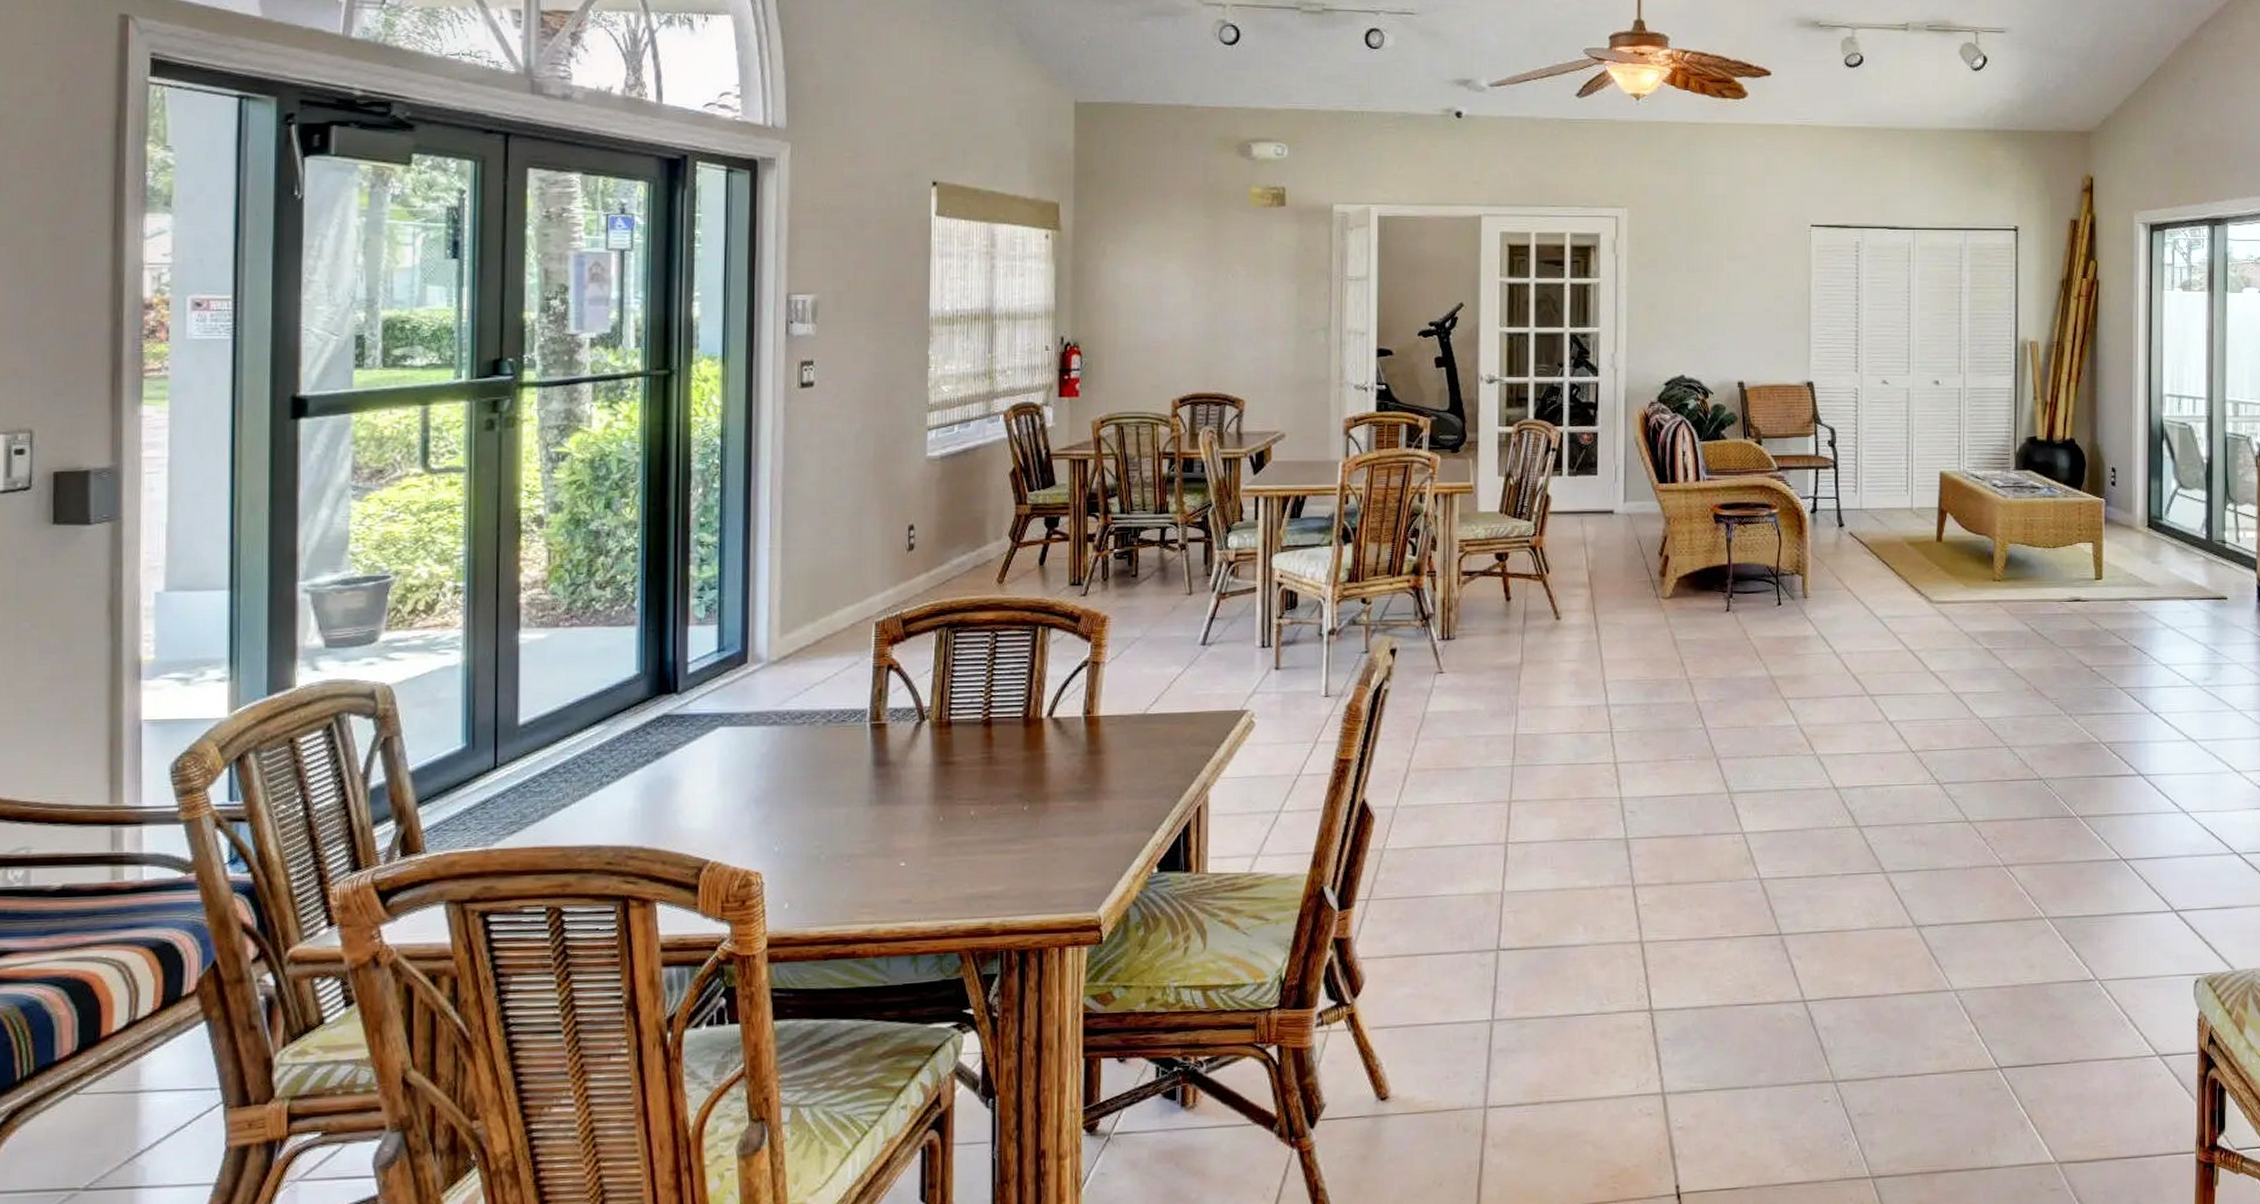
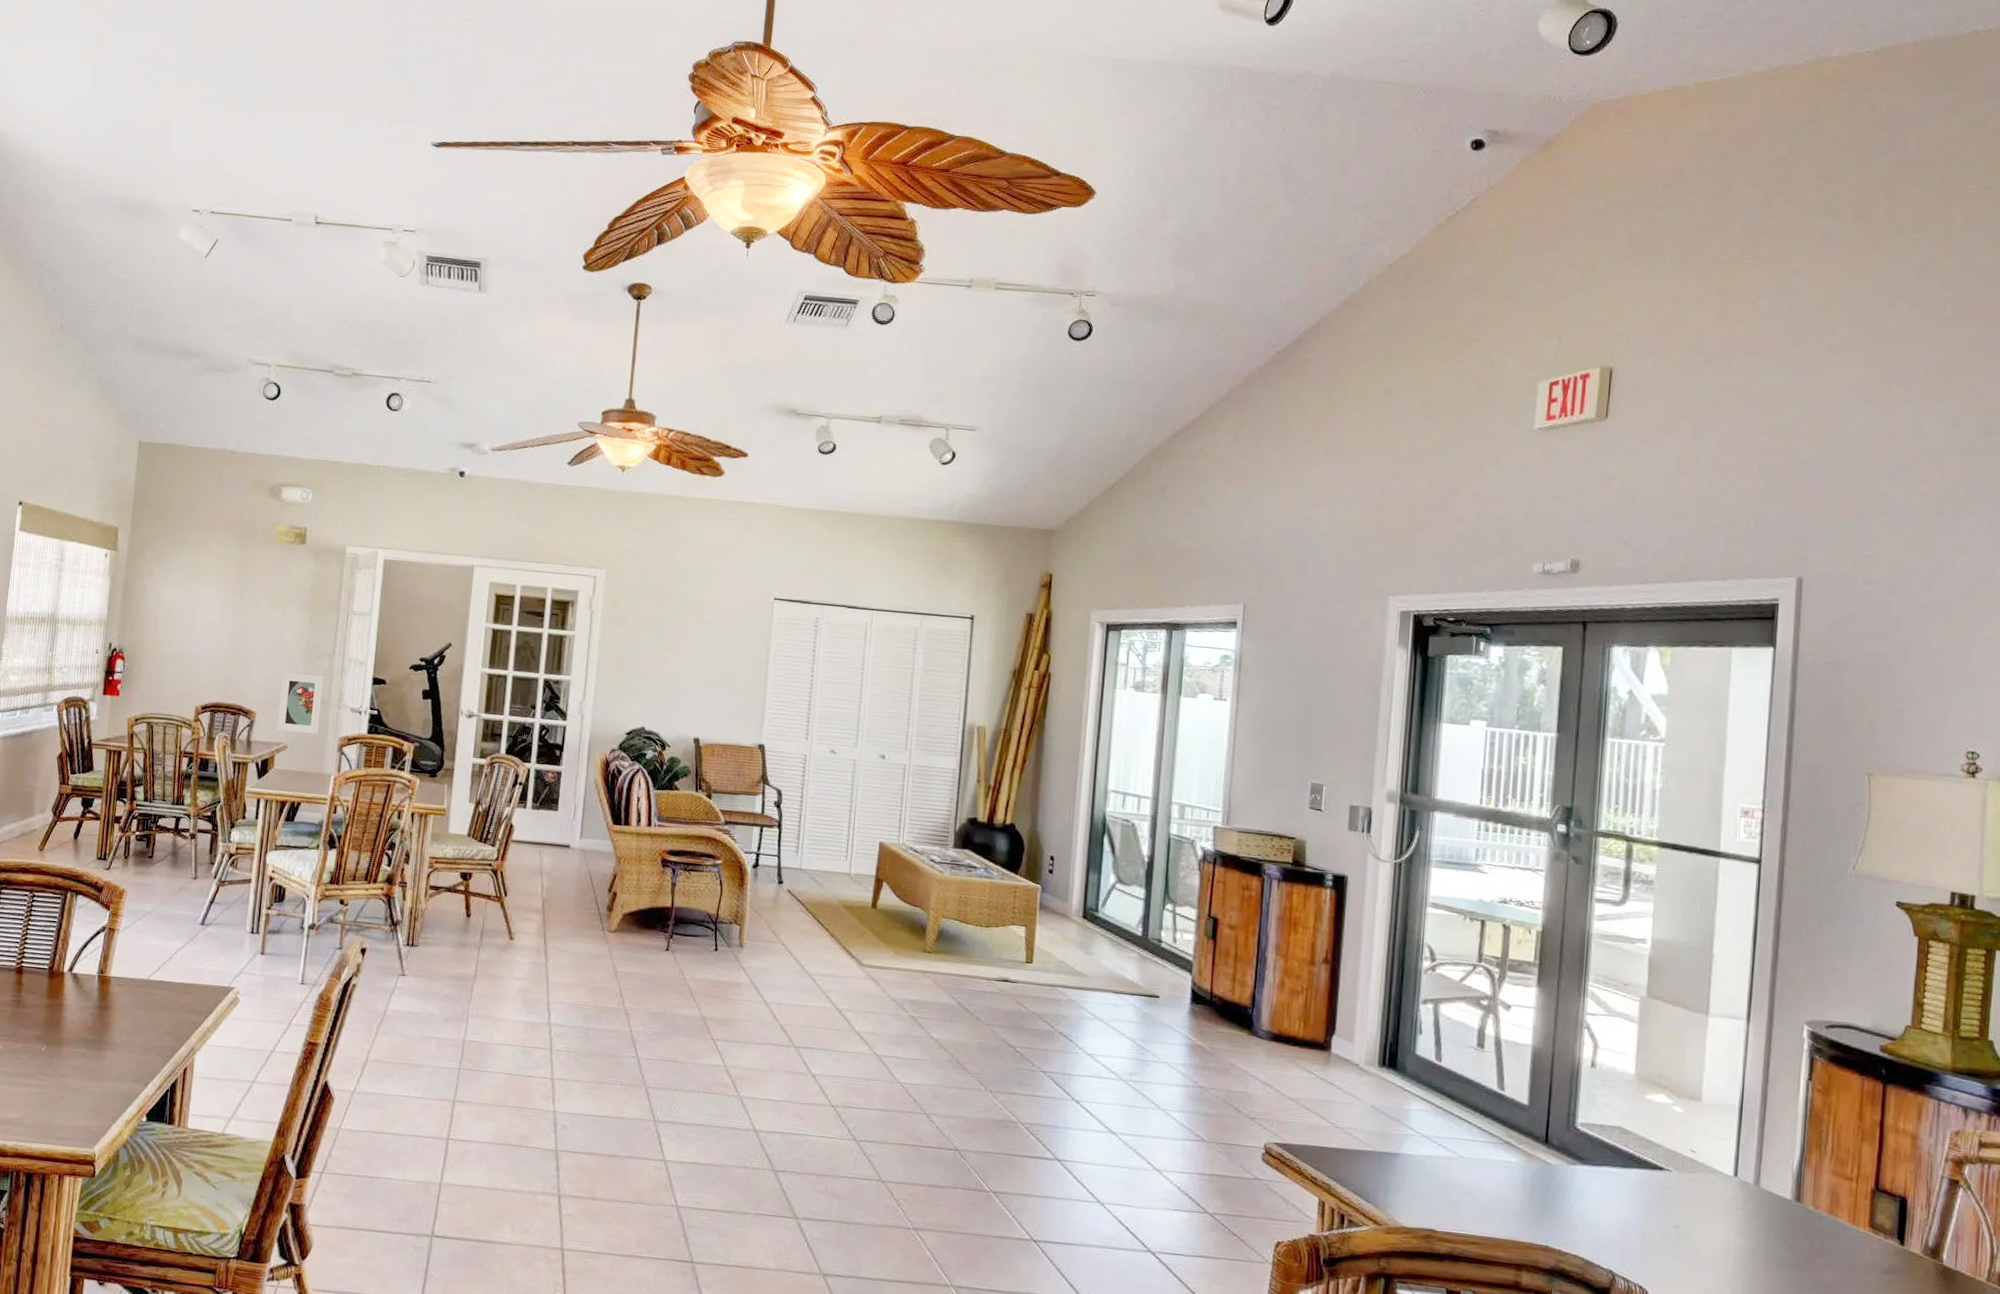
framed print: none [1270,351,1321,418] -> present [276,672,324,734]

